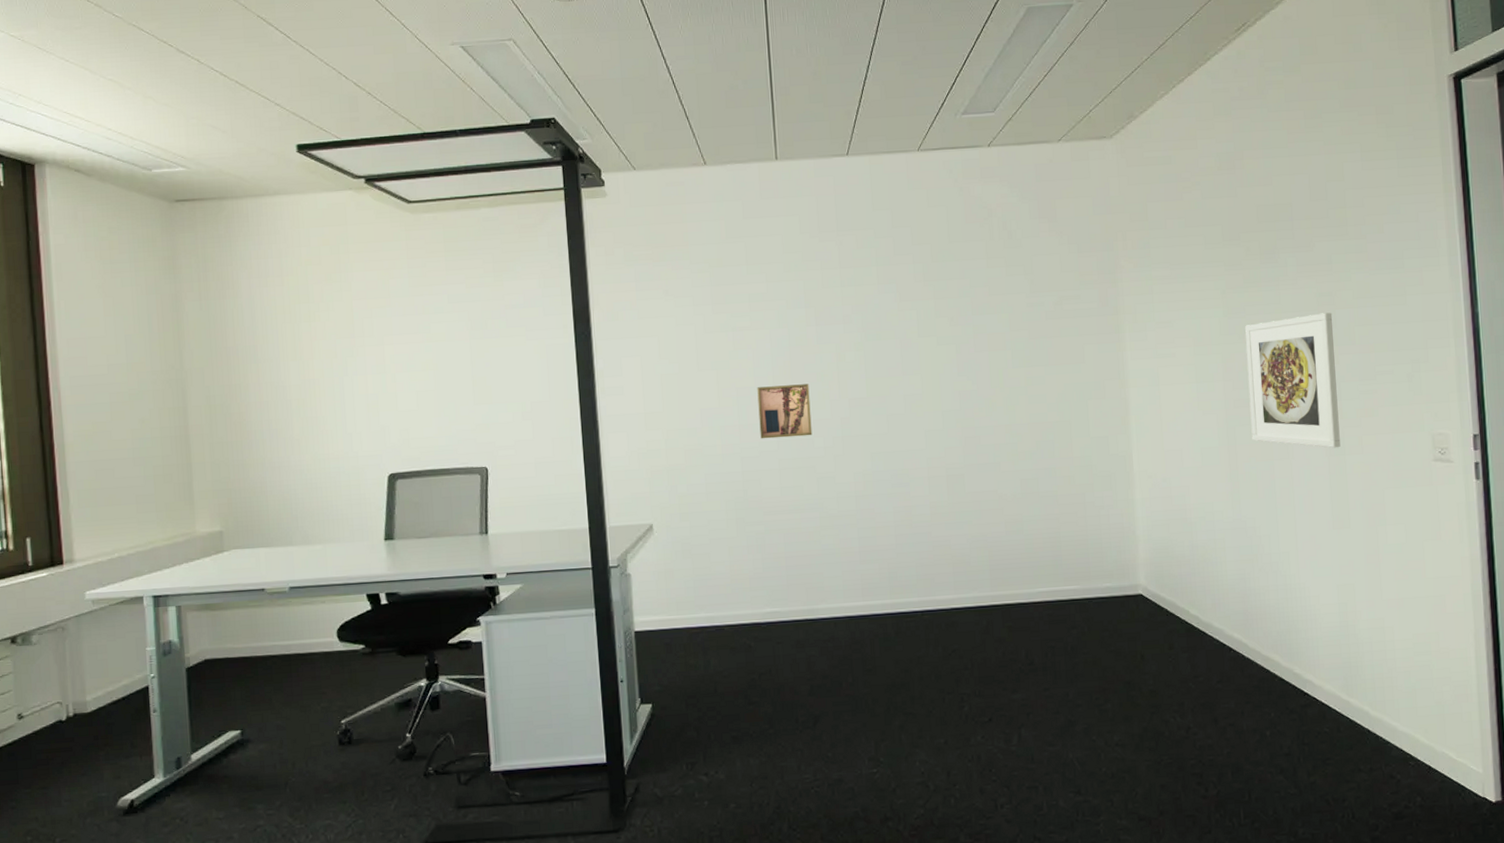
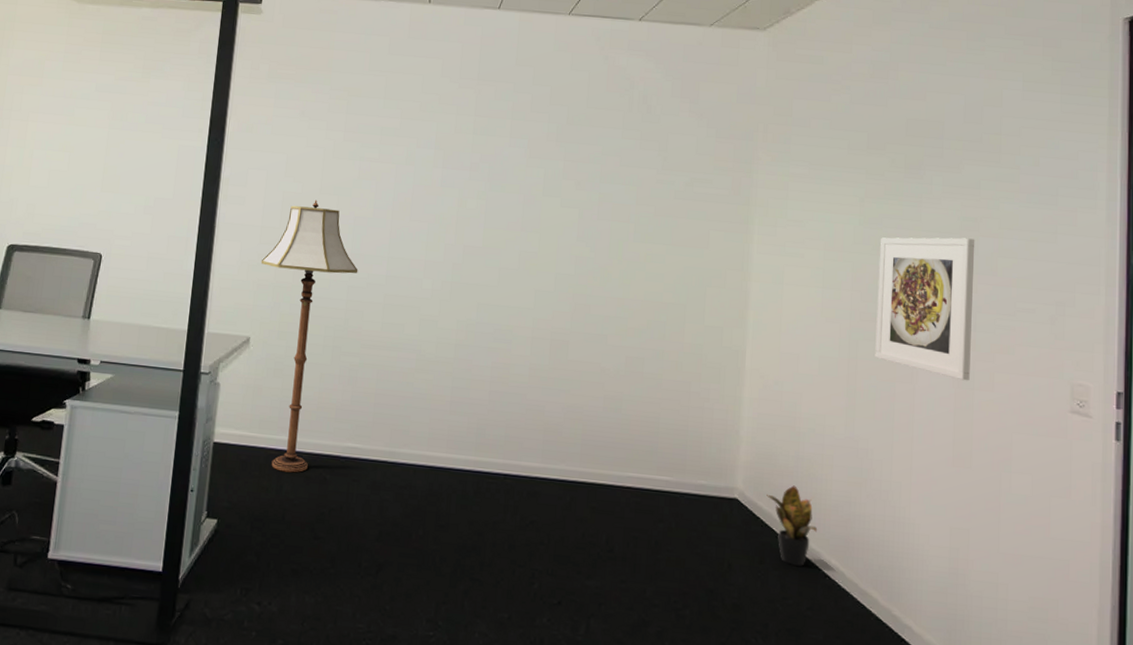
floor lamp: none [650,377,749,648] -> present [260,200,358,473]
wall art: present [757,384,813,439] -> none [370,219,427,276]
potted plant: none [1168,572,1219,646] -> present [767,485,818,566]

